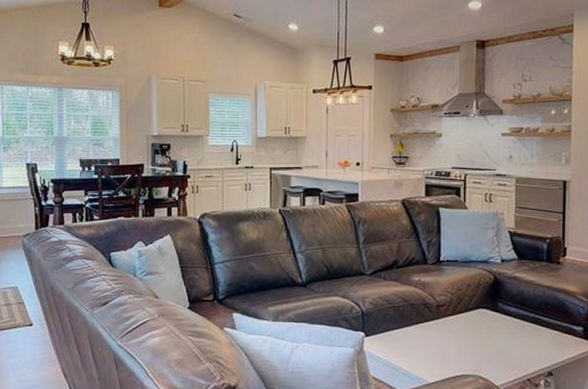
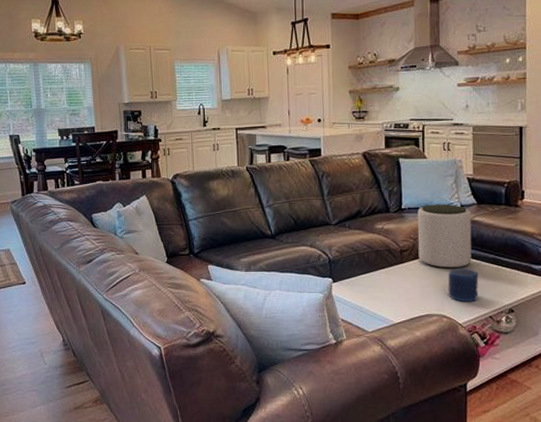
plant pot: none [455,257,512,327] -> present [417,204,472,269]
candle: none [485,325,518,363] -> present [448,267,479,302]

